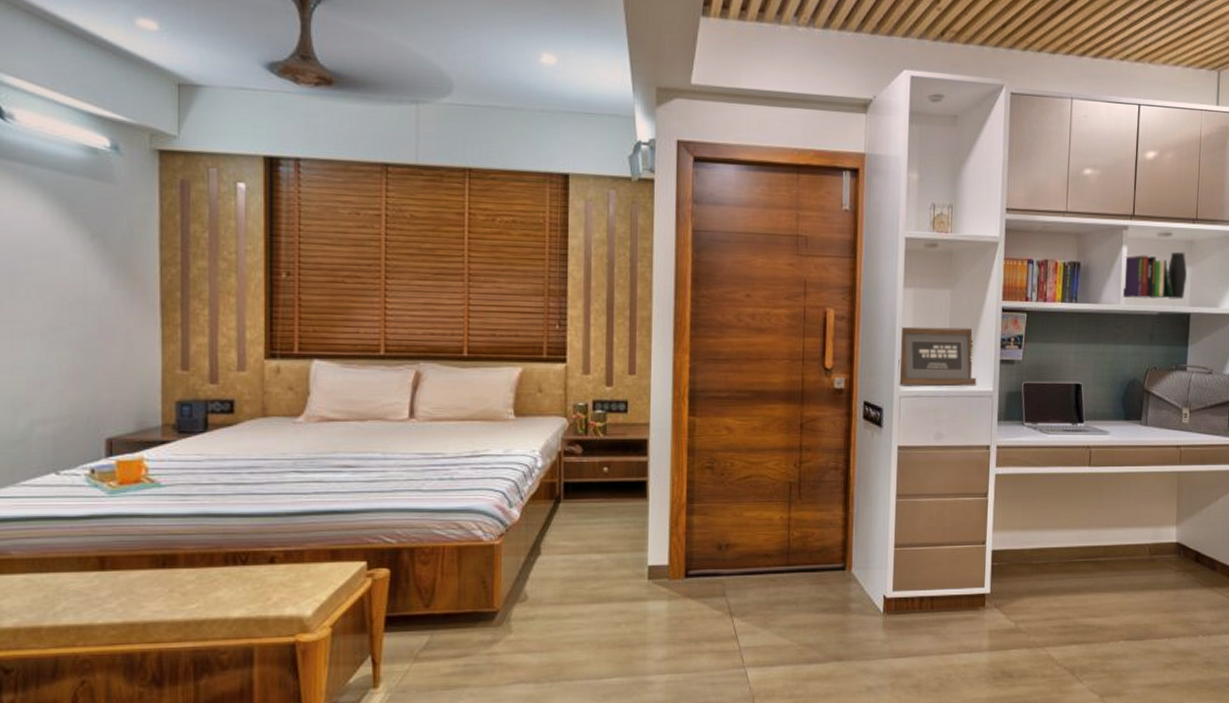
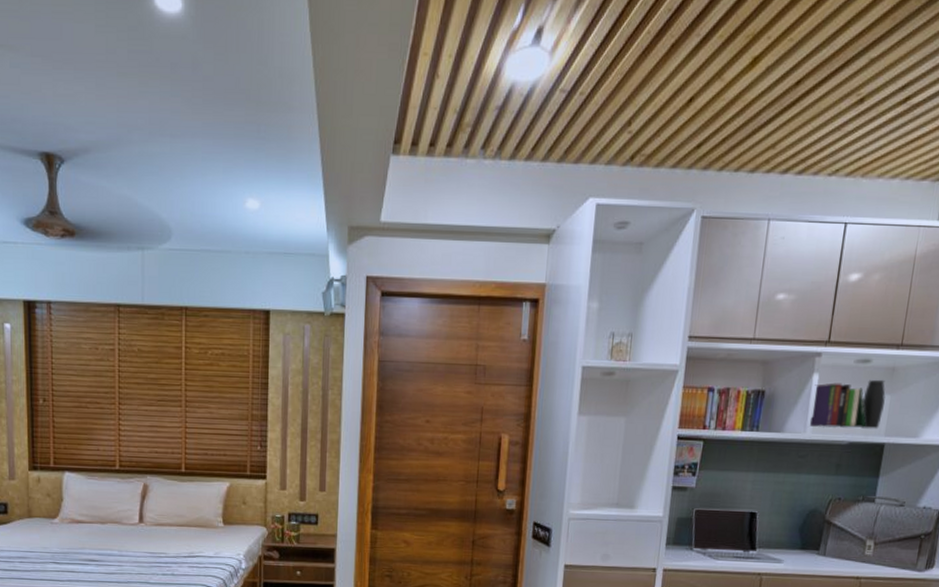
picture frame: present [898,326,977,386] -> none [568,452,647,511]

